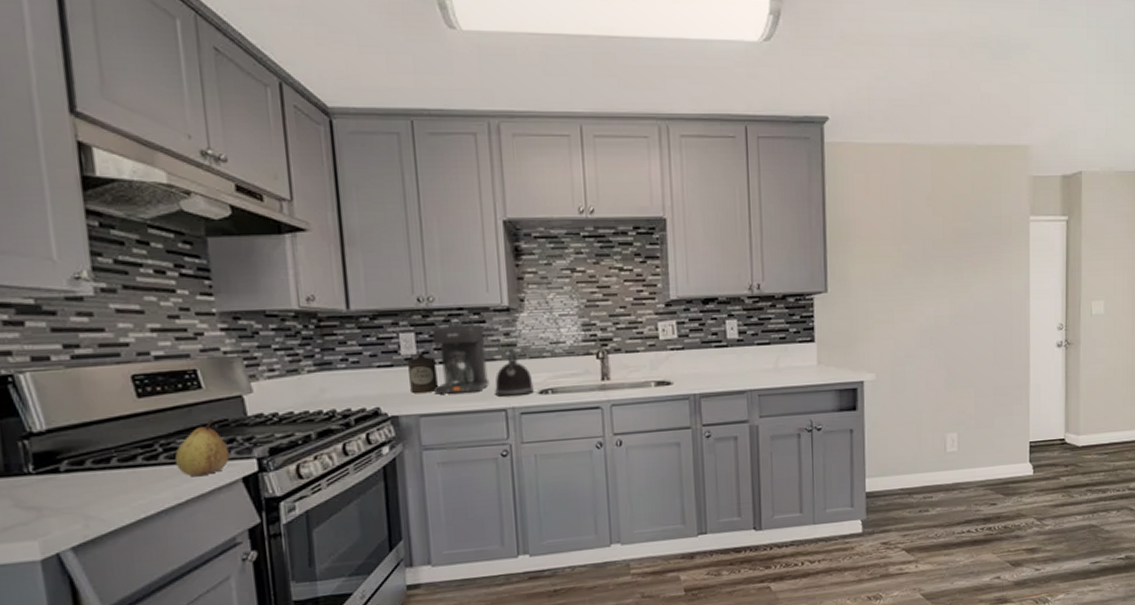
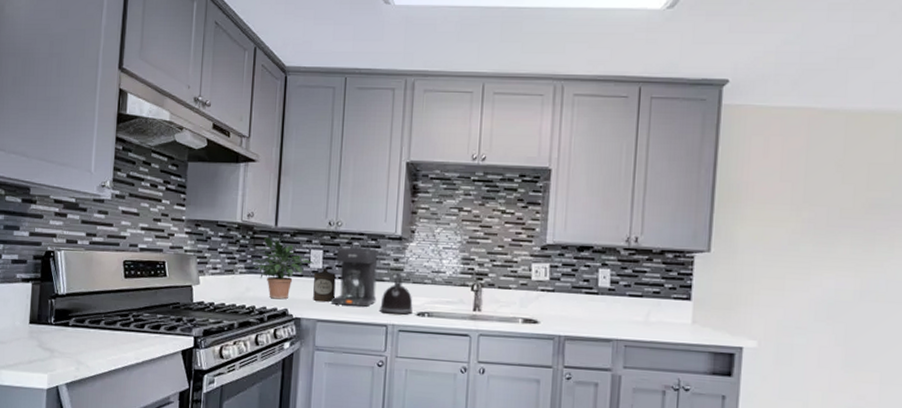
fruit: present [174,418,230,476] -> none [140,300,176,344]
potted plant: none [321,324,405,398] -> present [251,237,314,300]

